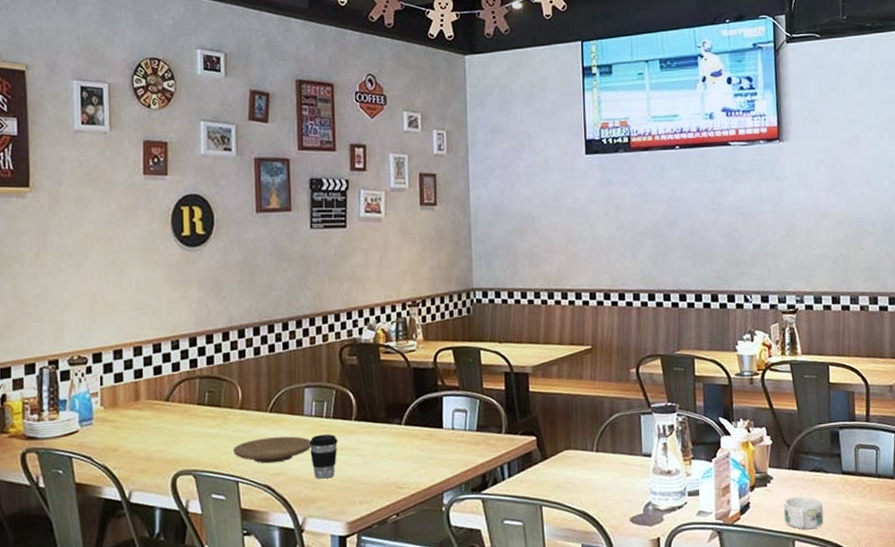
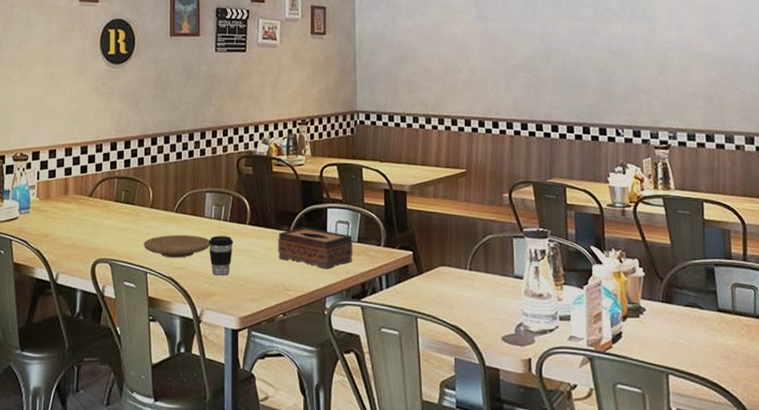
tissue box: none [388,418,472,463] -> present [278,226,353,270]
mug: present [784,497,824,529] -> none [657,331,699,364]

